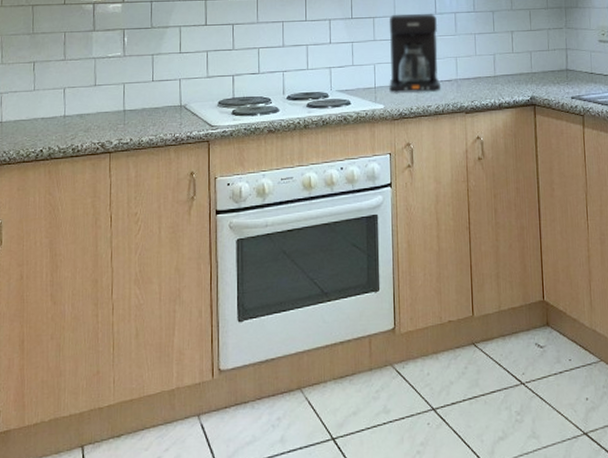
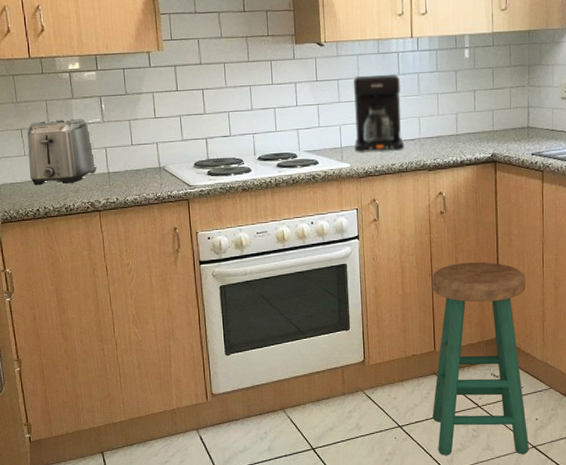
toaster: none [36,50,113,124] -> present [27,116,98,186]
stool: none [469,213,580,446] -> present [431,262,529,455]

